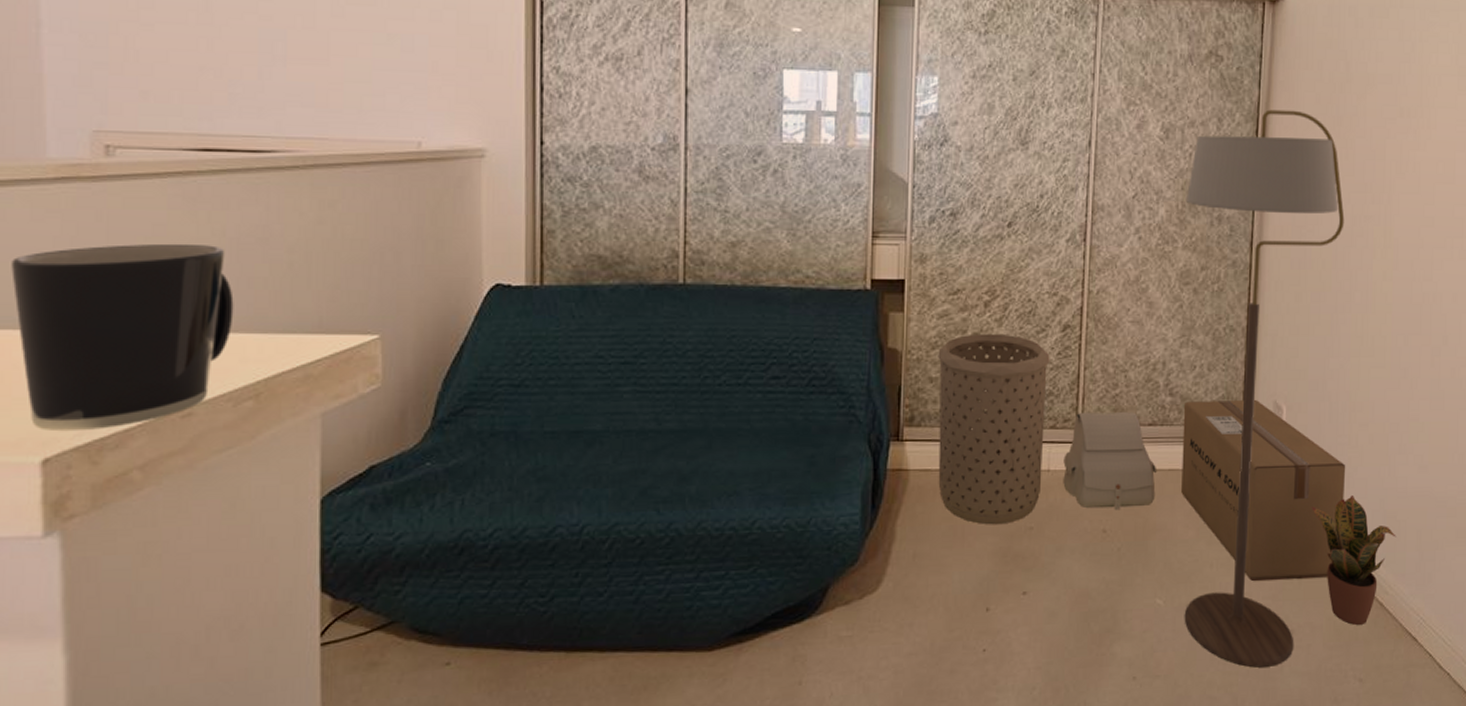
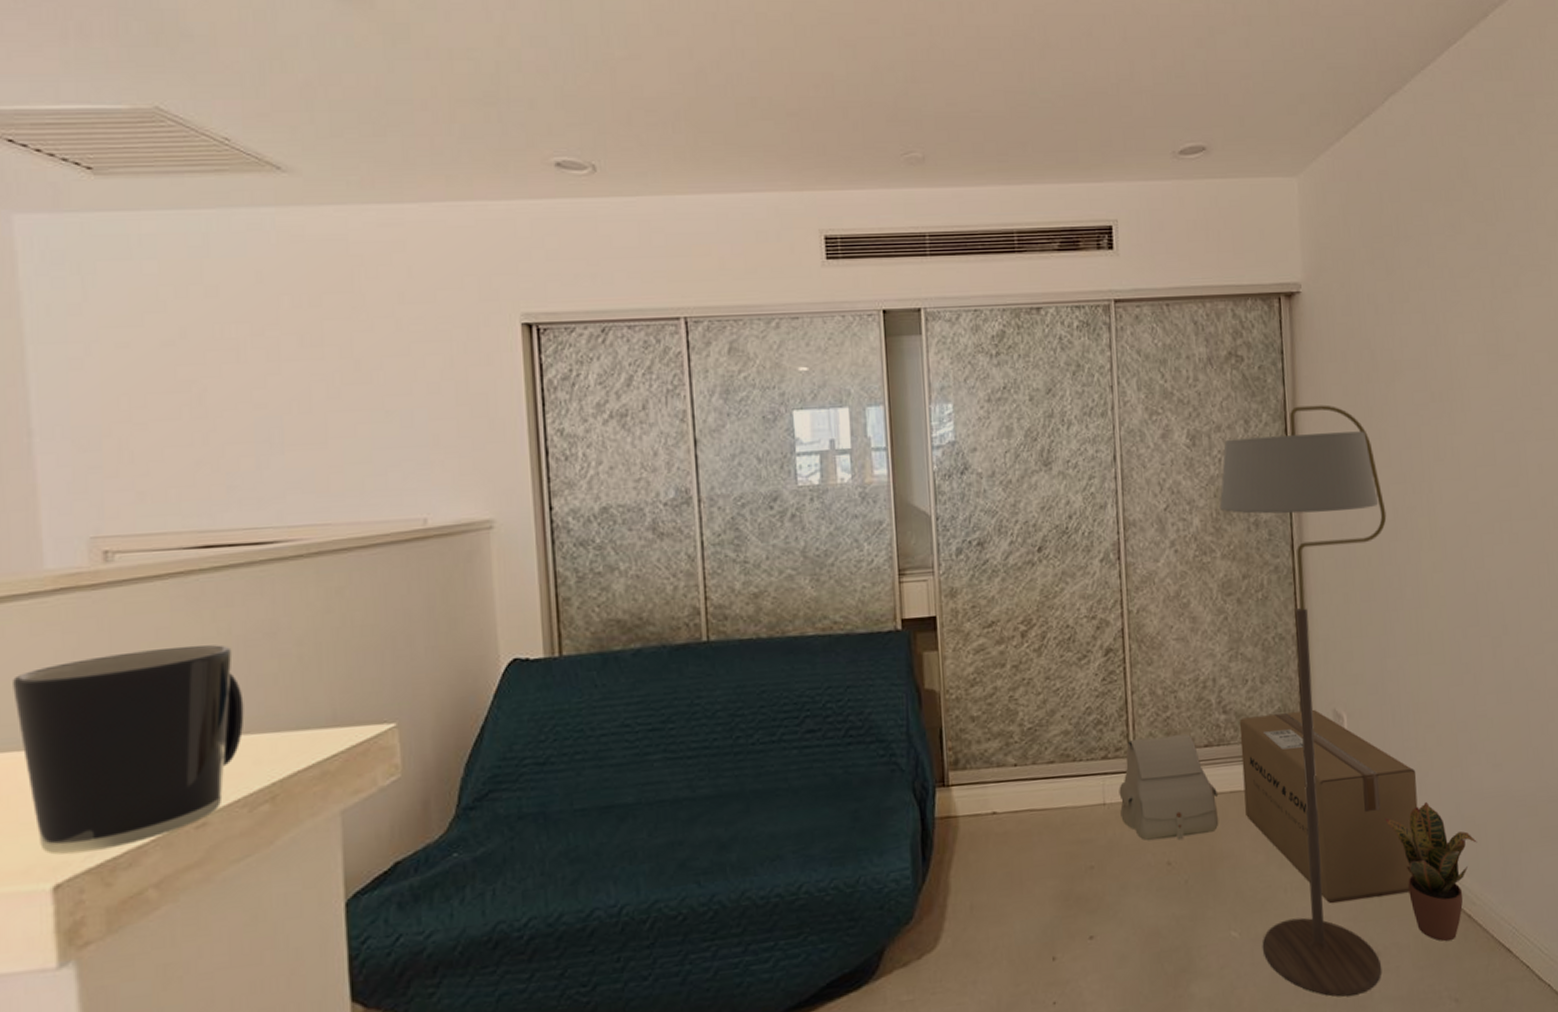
laundry basket: present [938,333,1050,525] -> none [977,663,1099,868]

